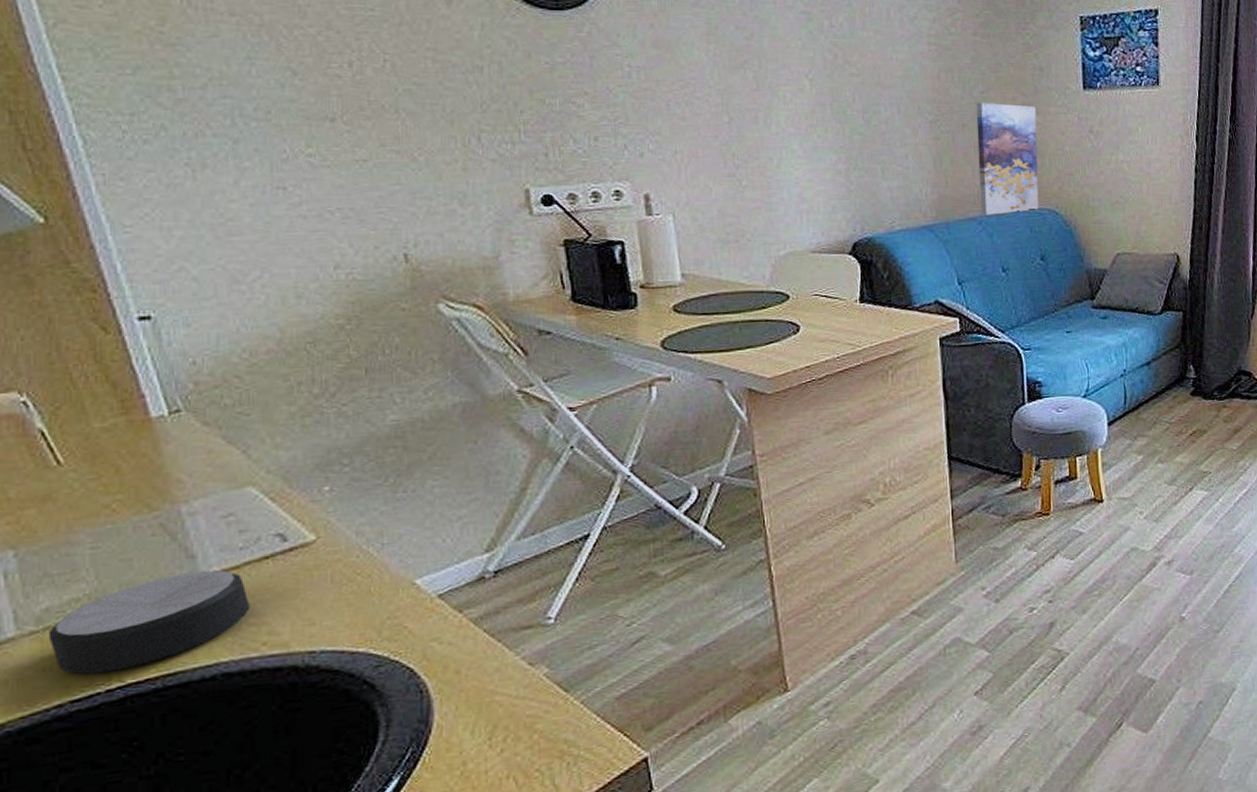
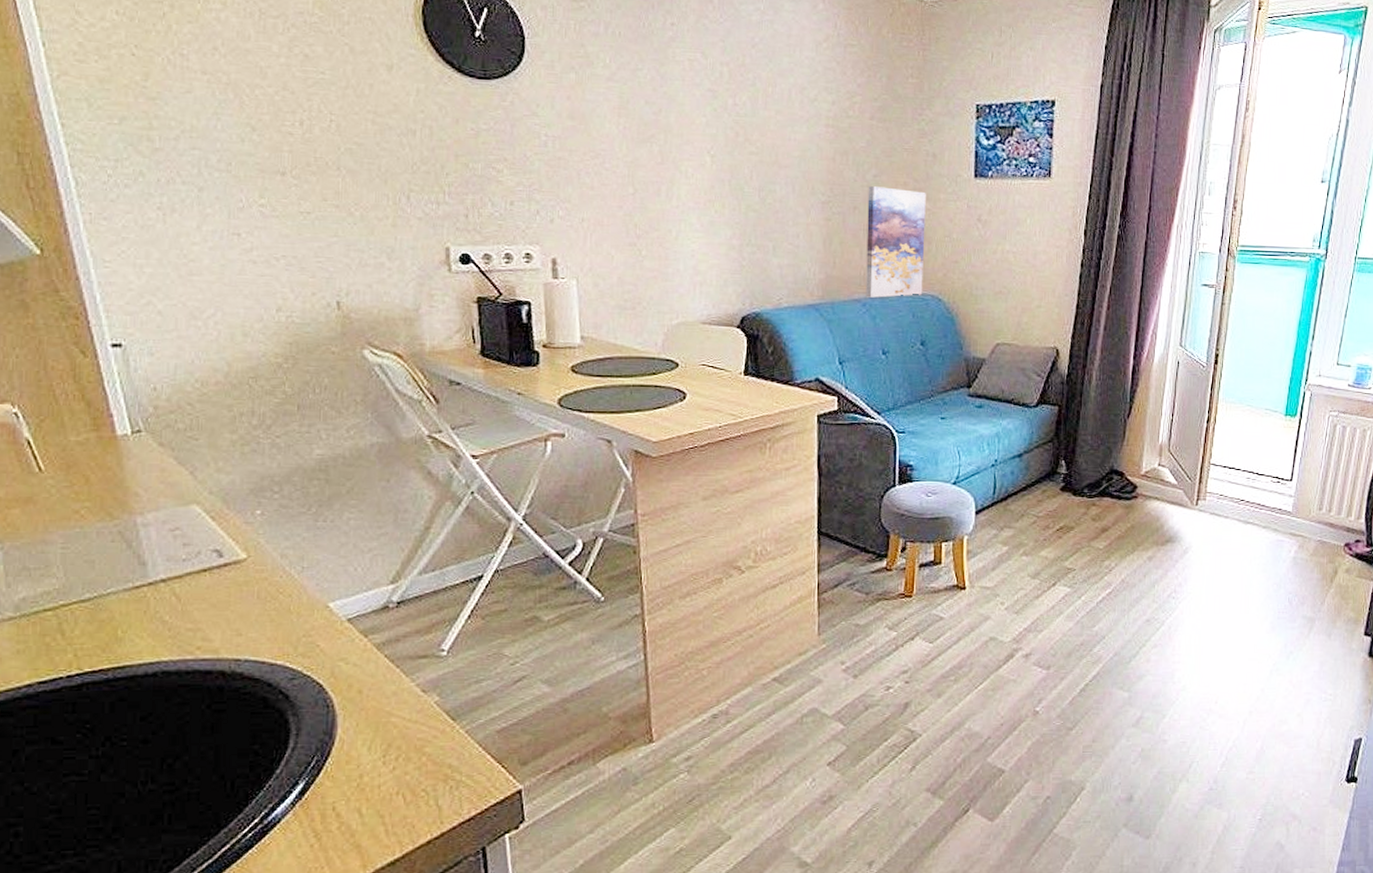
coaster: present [48,570,250,675] -> none [23,577,189,661]

